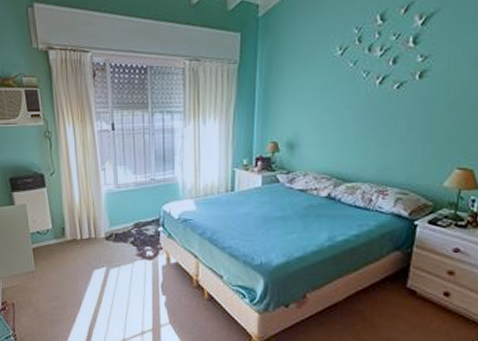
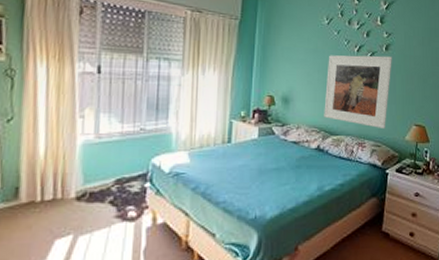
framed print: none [336,85,428,173] -> present [324,55,392,128]

